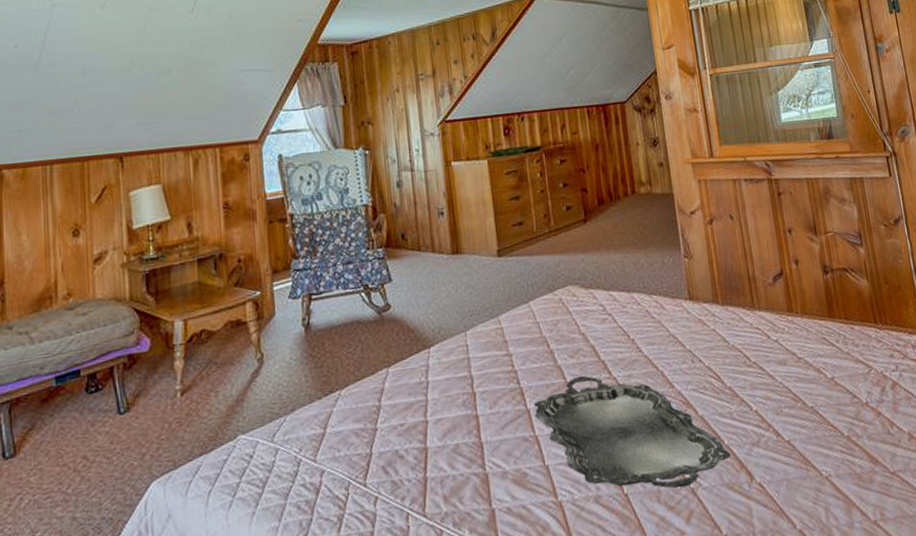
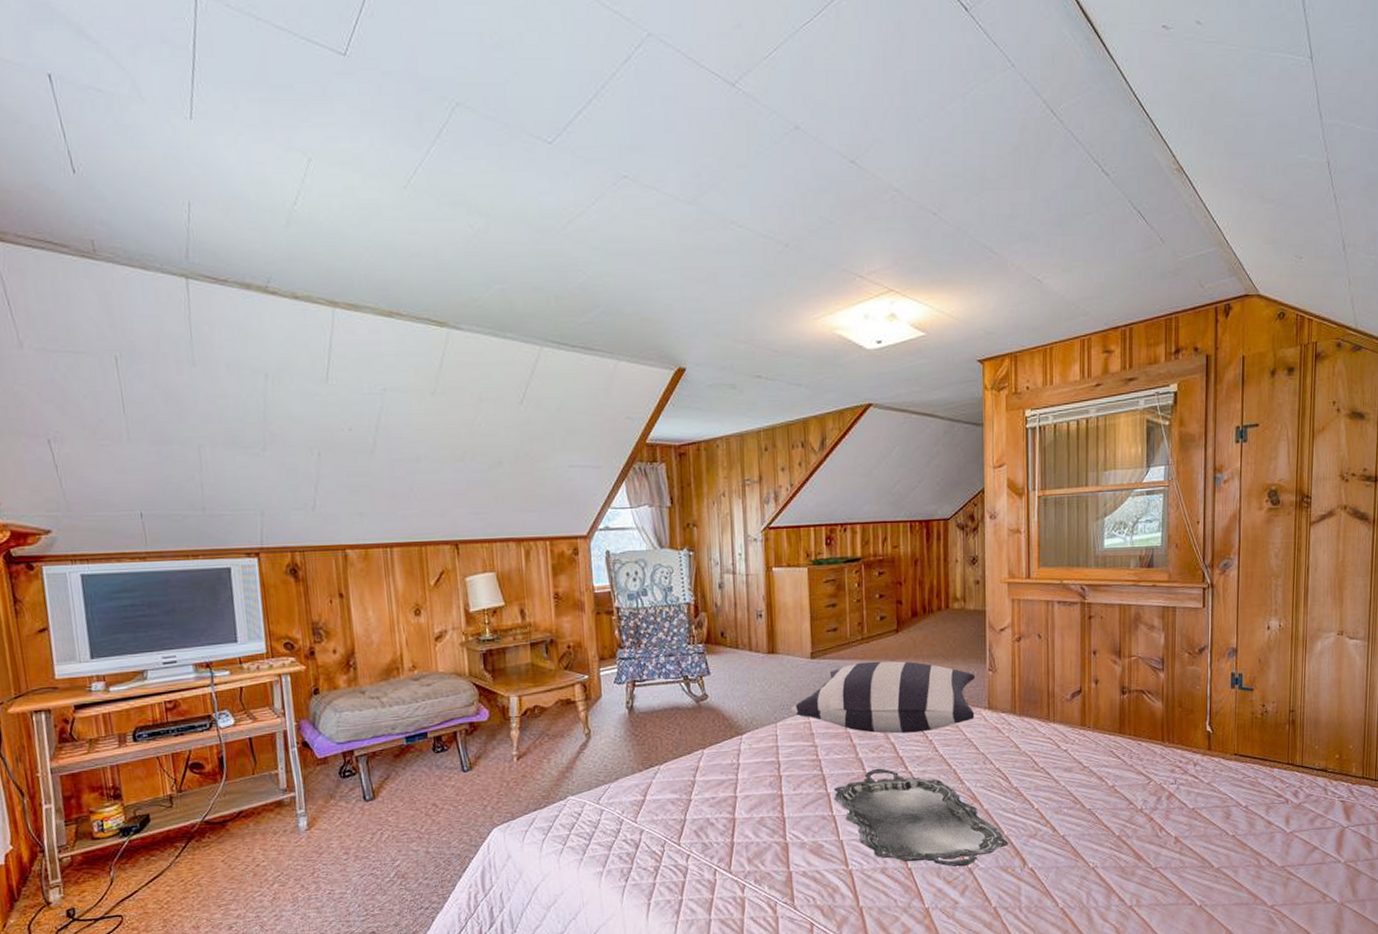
pillow: none [480,253,676,336] -> present [791,661,976,734]

